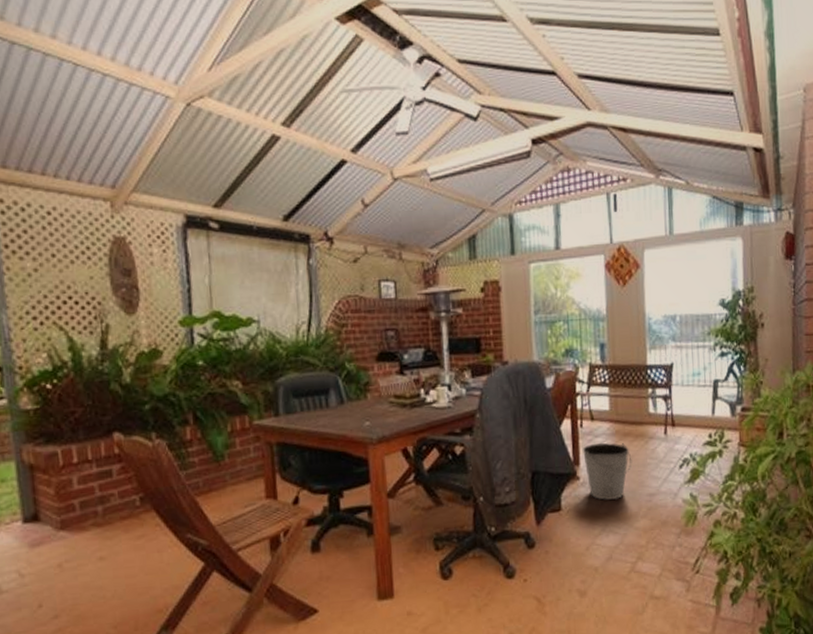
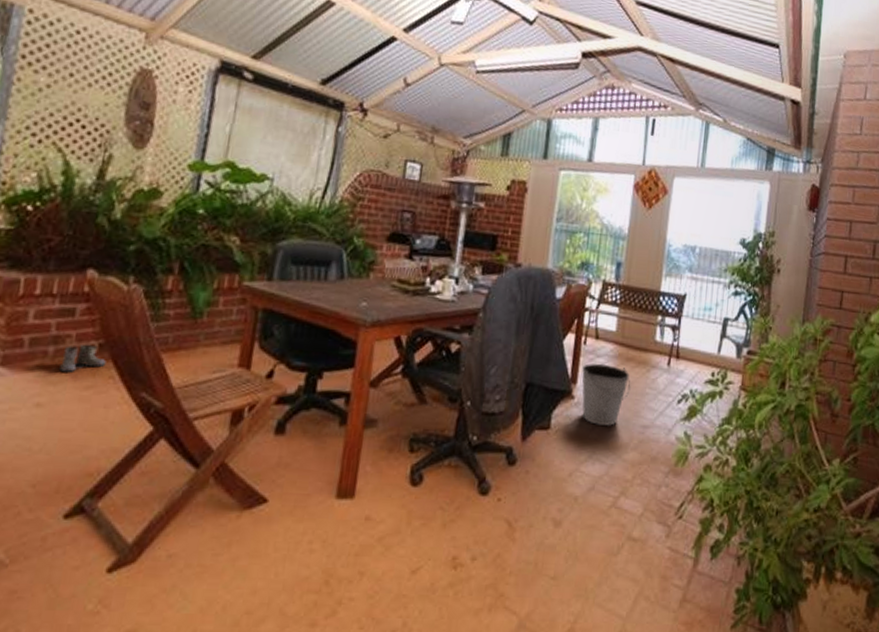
boots: none [111,499,150,528] -> present [59,344,106,373]

